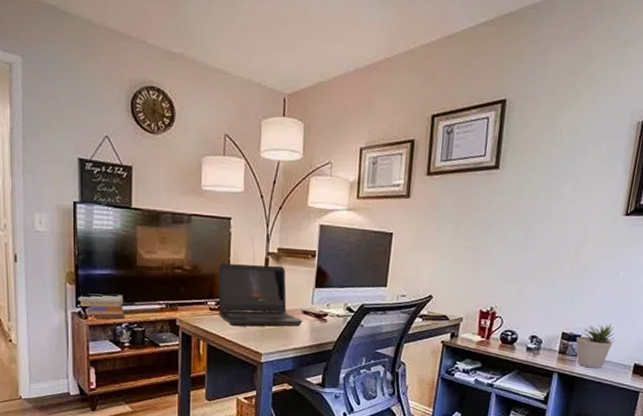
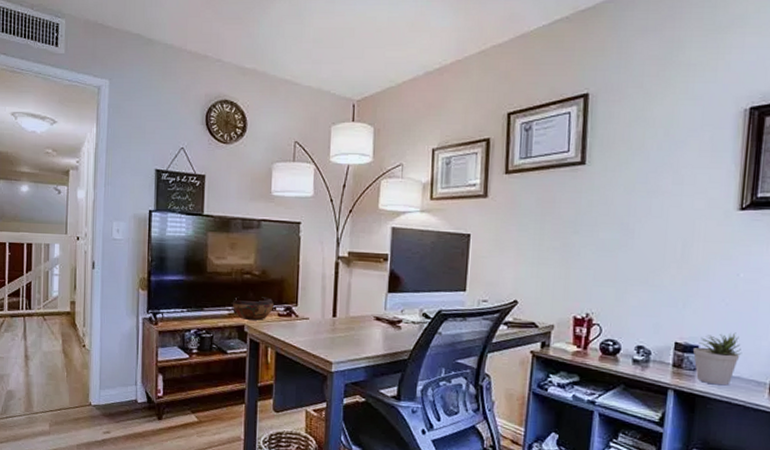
books: present [78,293,125,320] -> none [149,299,194,325]
decorative bowl: none [164,291,205,314] -> present [233,297,274,320]
laptop computer: present [218,263,303,327] -> none [287,268,376,334]

